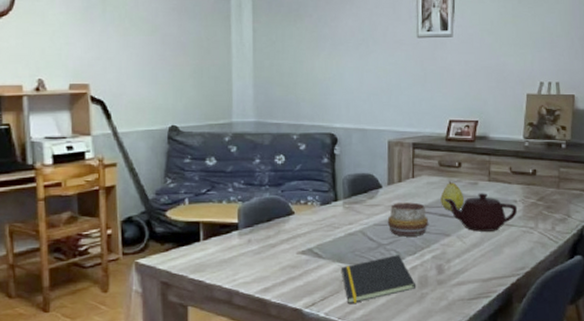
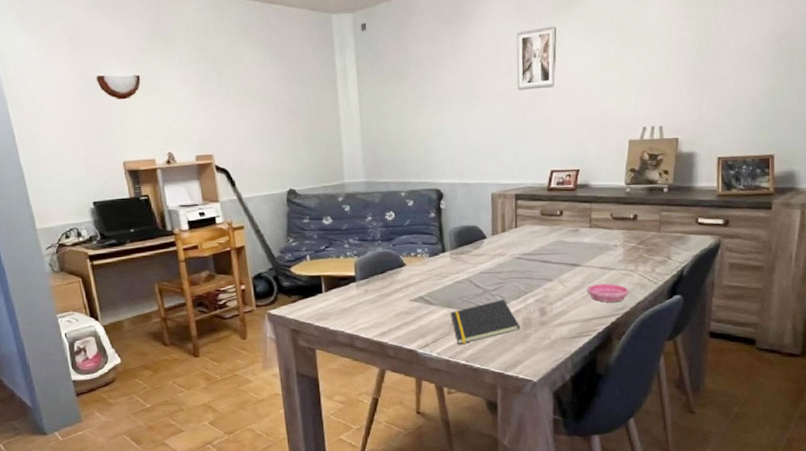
decorative bowl: present [387,202,429,237] -> none [492,250,532,283]
fruit: present [440,181,465,211] -> none [543,229,566,258]
teapot: present [444,193,518,232] -> none [546,239,618,276]
saucer: none [486,241,530,261] -> present [587,283,630,302]

